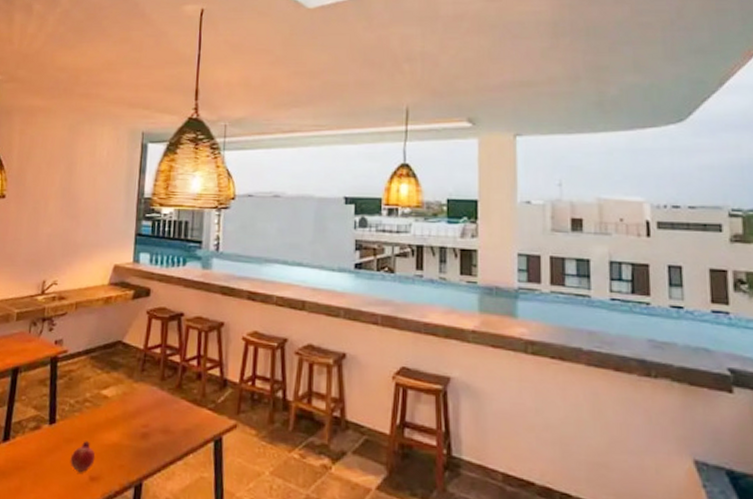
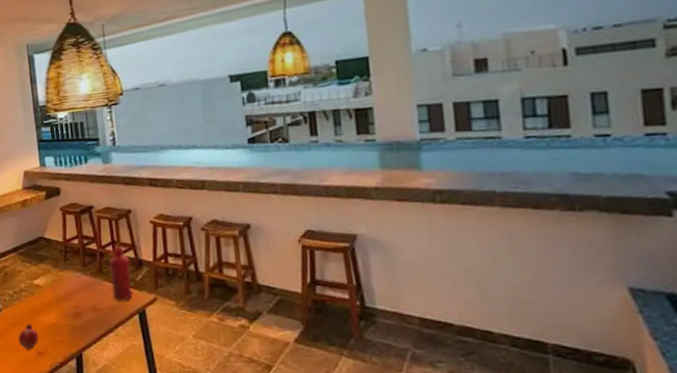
water bottle: none [189,362,214,425] -> present [109,246,134,301]

